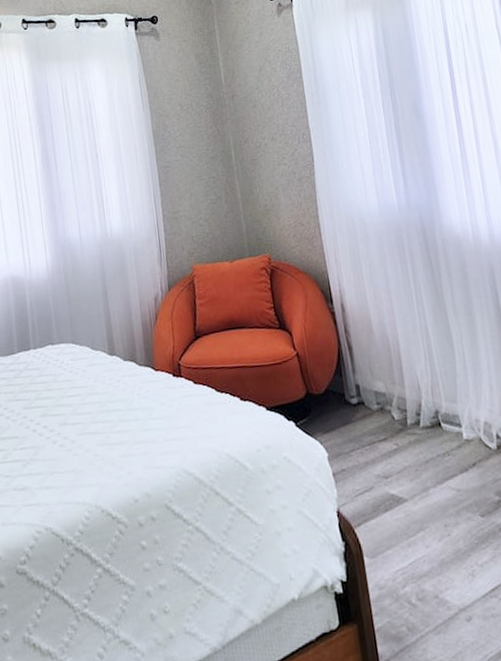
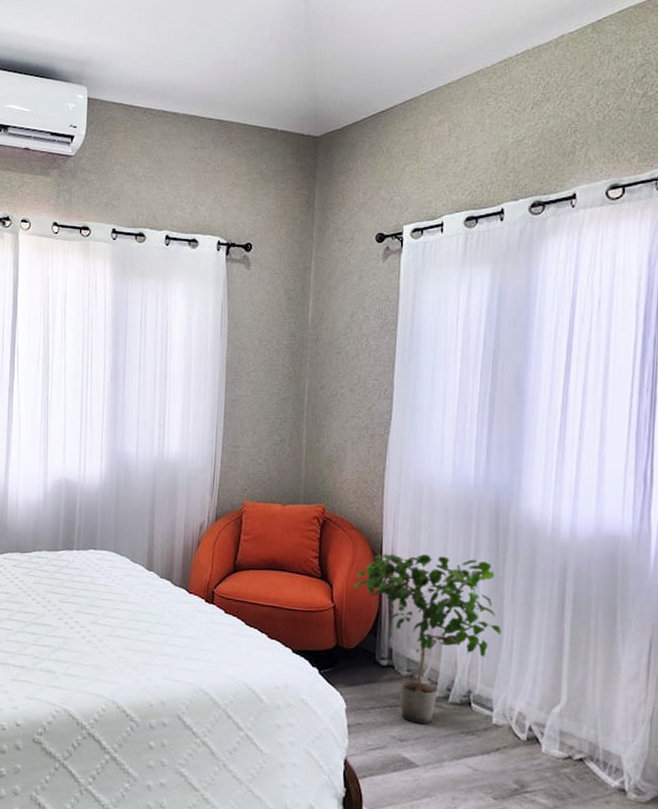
potted plant: none [311,280,453,457] -> present [353,554,502,725]

